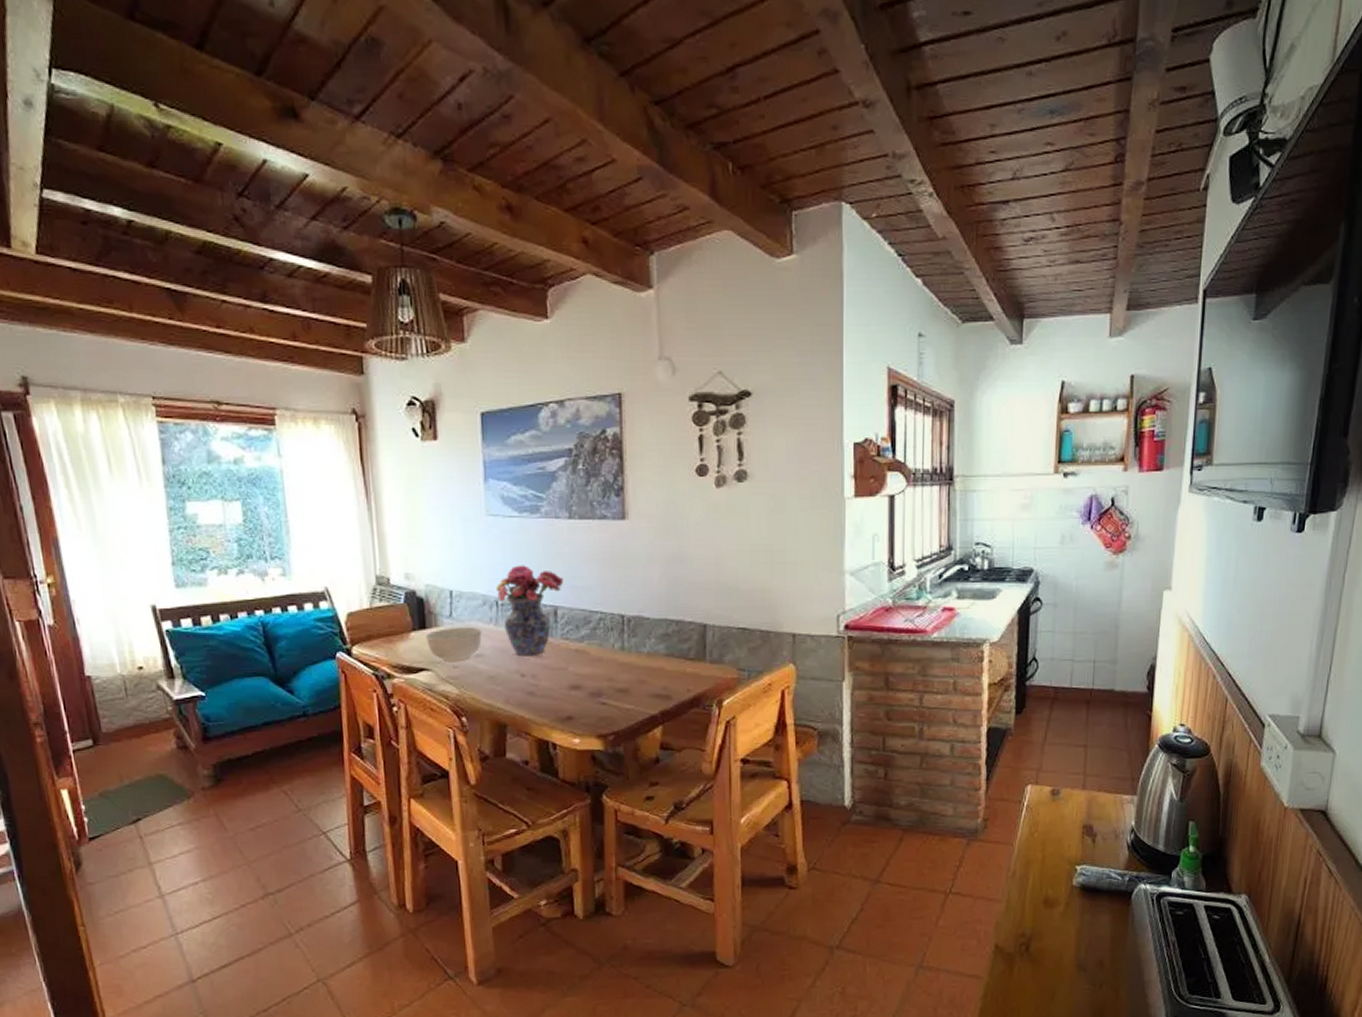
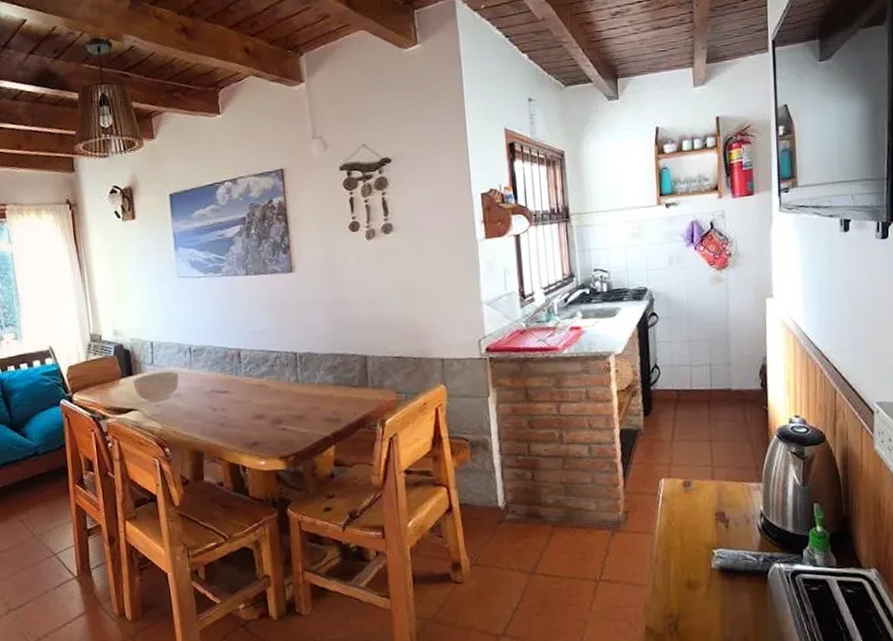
flower arrangement: present [495,565,564,657] -> none [188,316,245,394]

